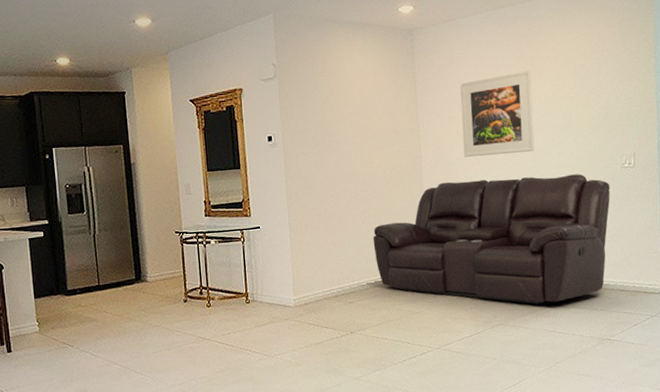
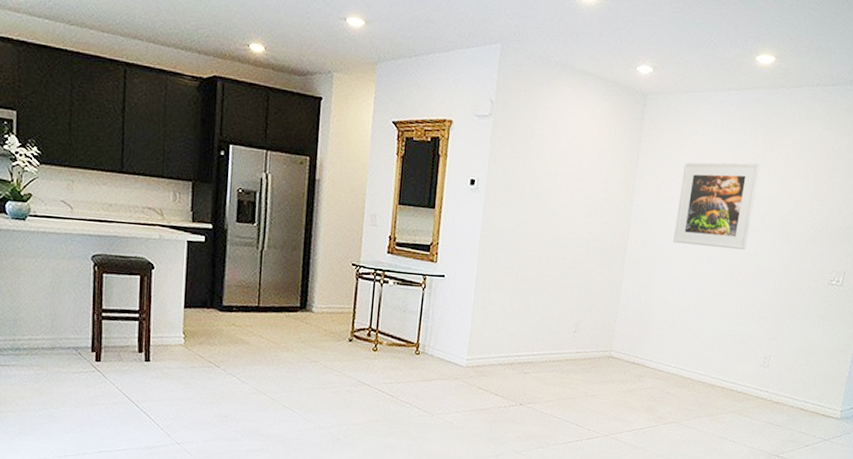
sofa: present [372,174,611,305] -> none [560,264,814,410]

